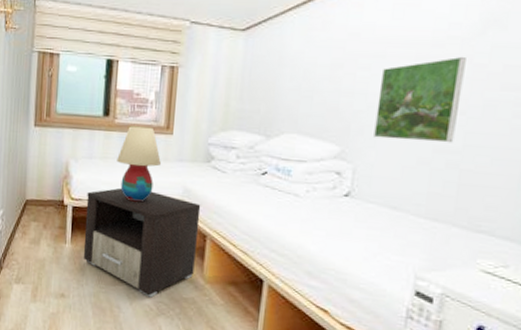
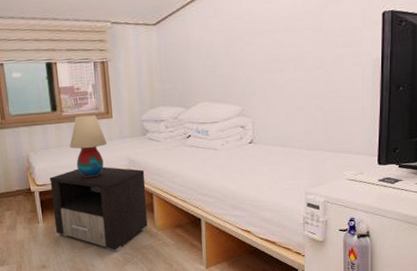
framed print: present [374,56,466,143] -> none [262,25,318,96]

